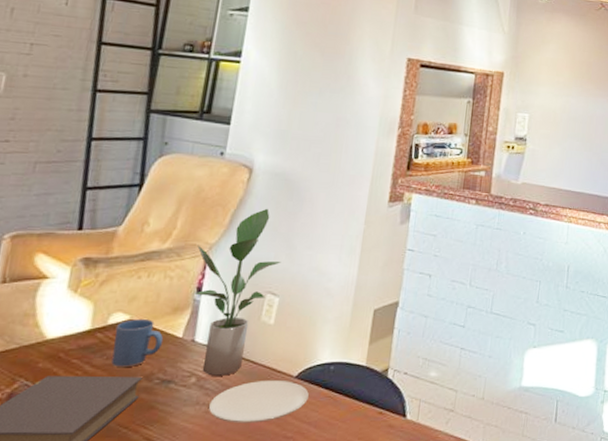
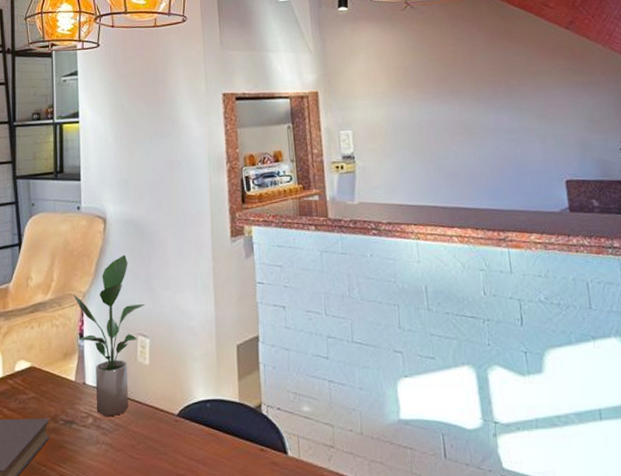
mug: present [111,319,164,368] -> none [21,365,61,411]
plate: present [208,379,309,423] -> none [107,418,192,461]

